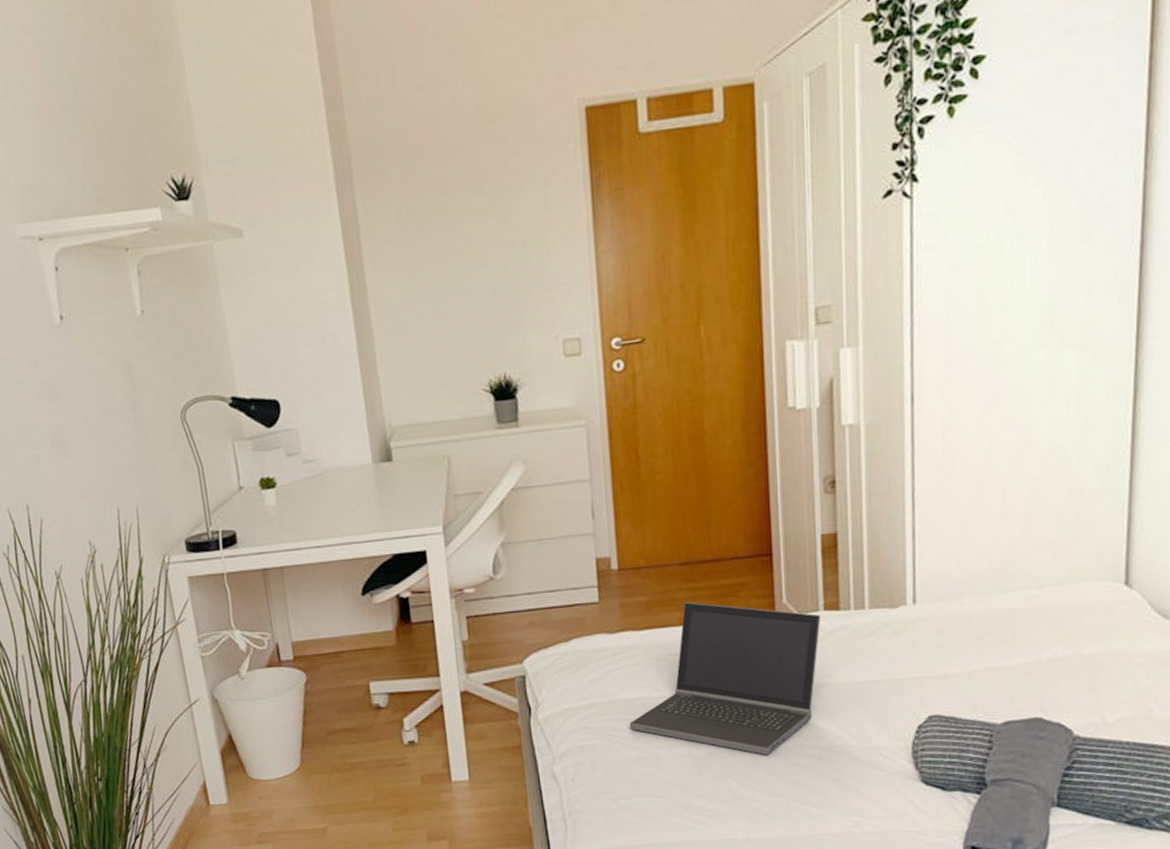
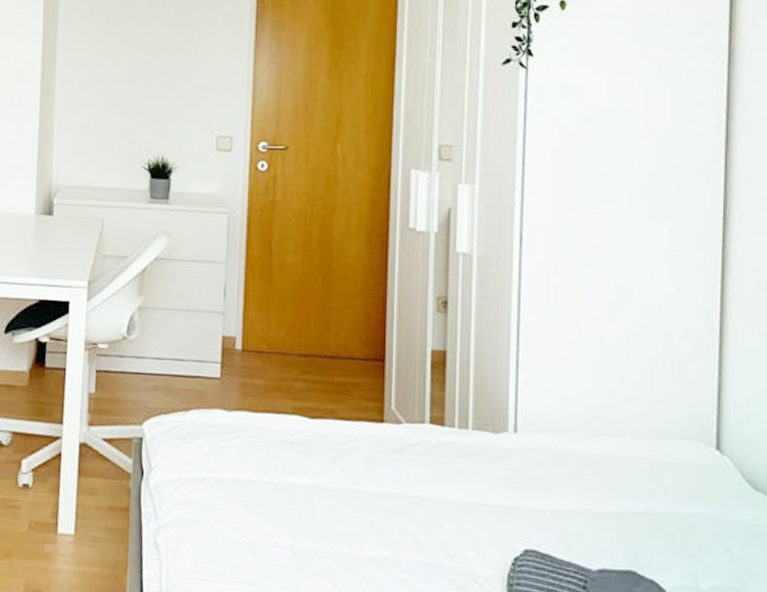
laptop computer: present [629,602,821,755] -> none [235,392,427,562]

